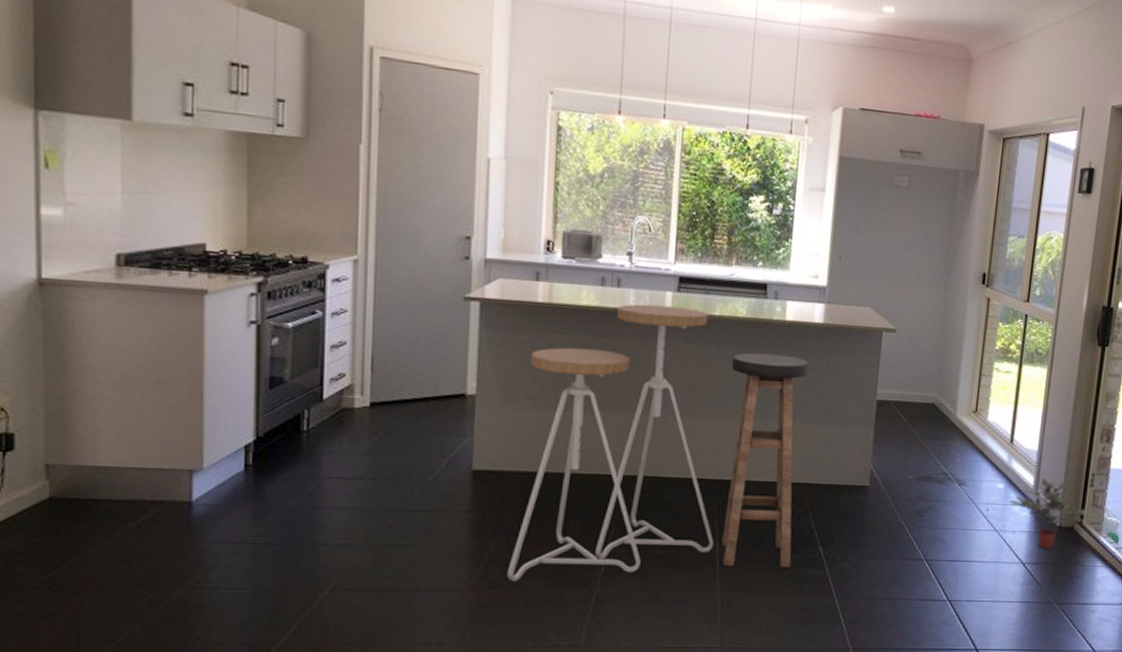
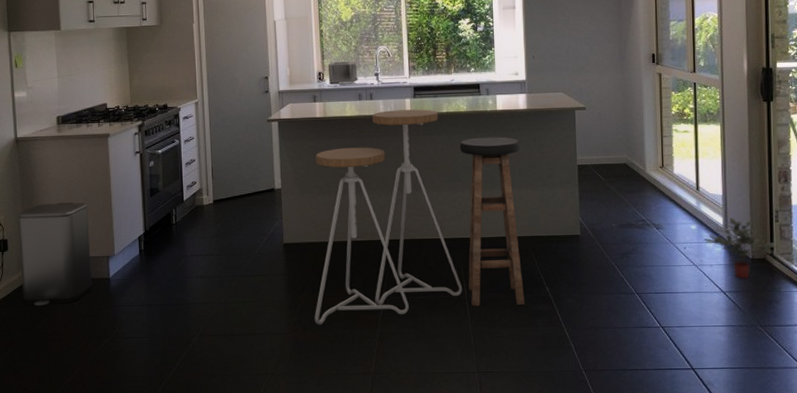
pedal bin: none [35,384,162,536] -> present [18,202,92,306]

